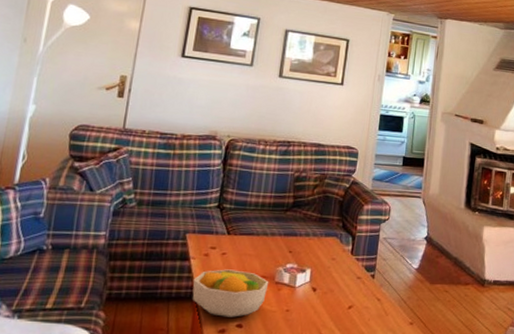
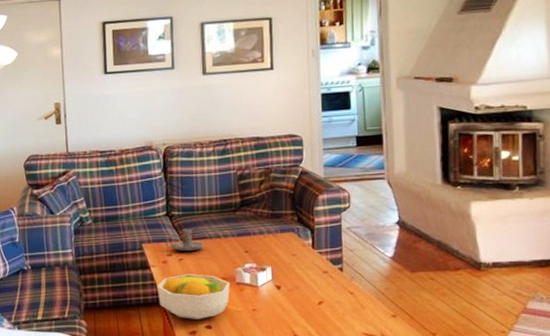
candle holder: none [210,222,250,247] -> present [165,228,204,252]

